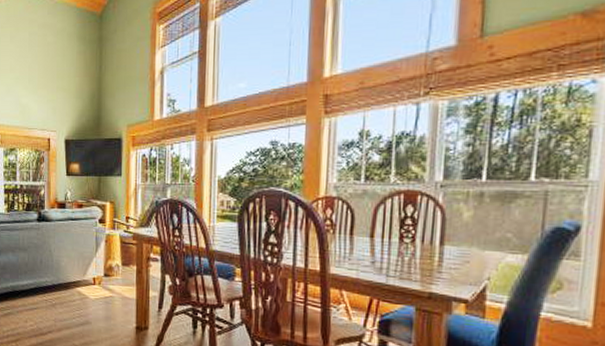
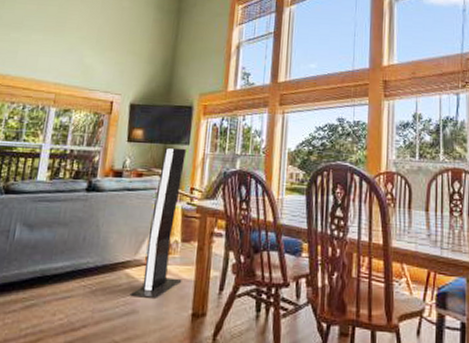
speaker: none [83,179,125,313] -> present [129,147,186,298]

